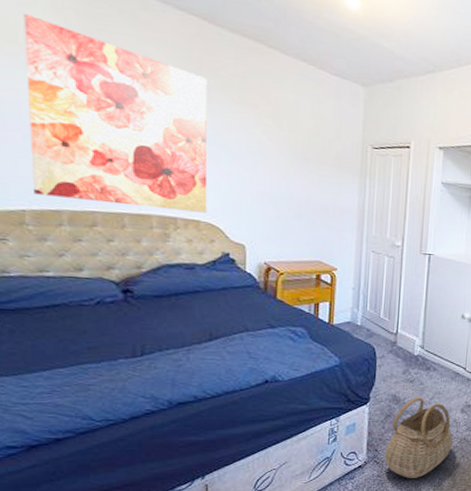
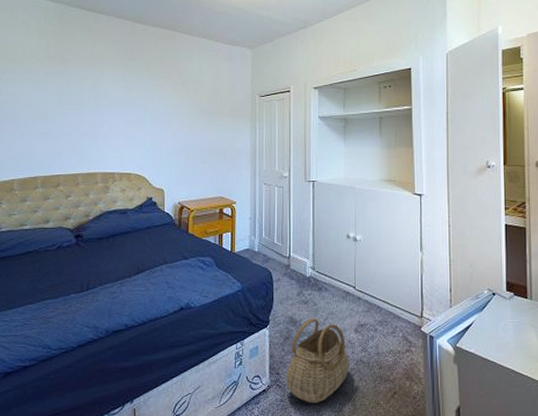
wall art: present [24,13,208,213] -> none [20,40,137,167]

